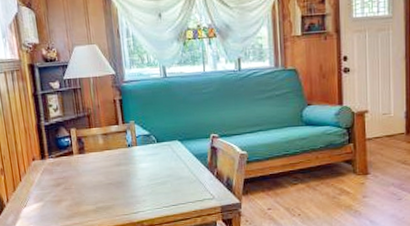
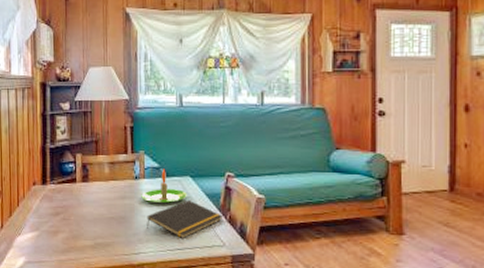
candle: none [135,135,178,167] -> present [141,169,188,204]
notepad: none [142,161,212,196] -> present [147,199,224,238]

